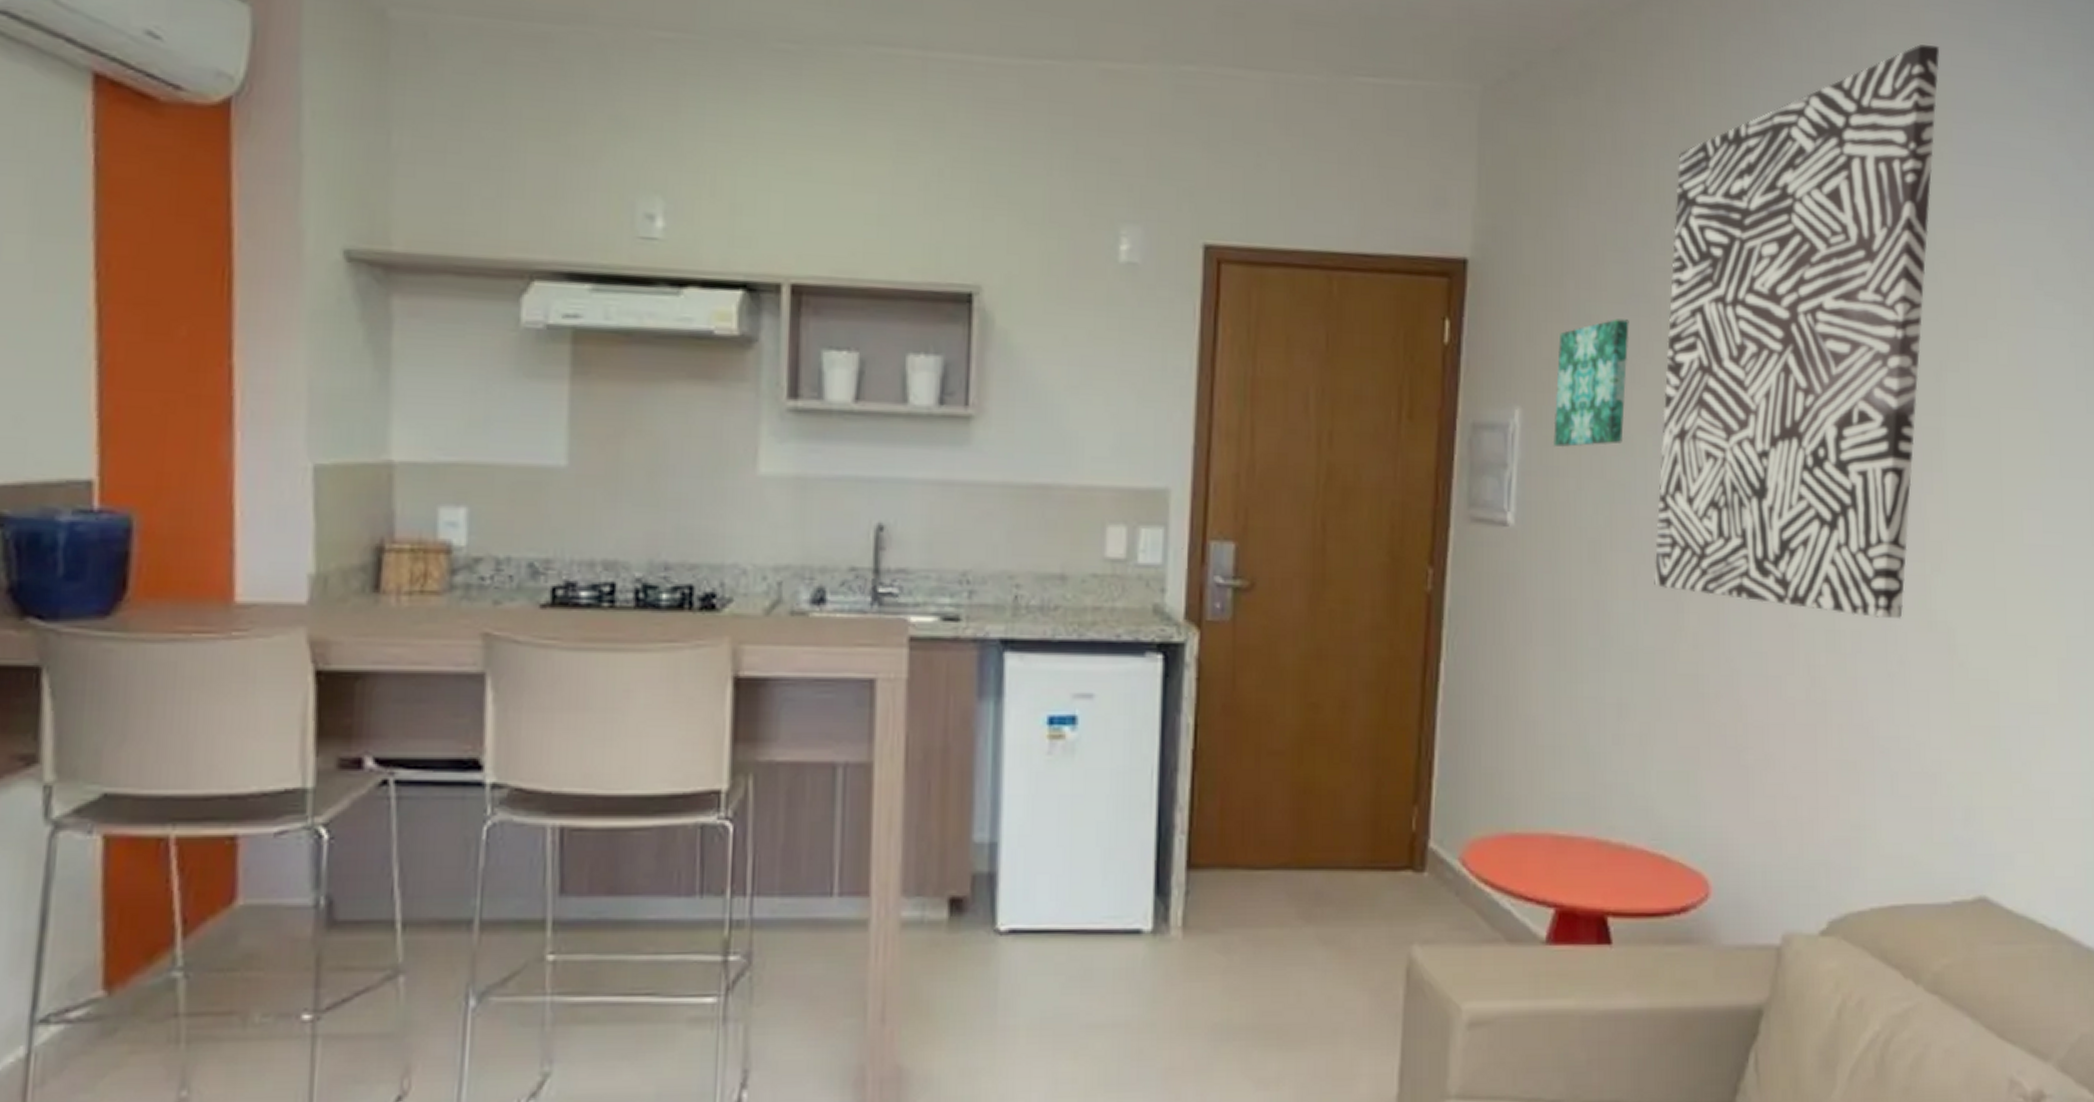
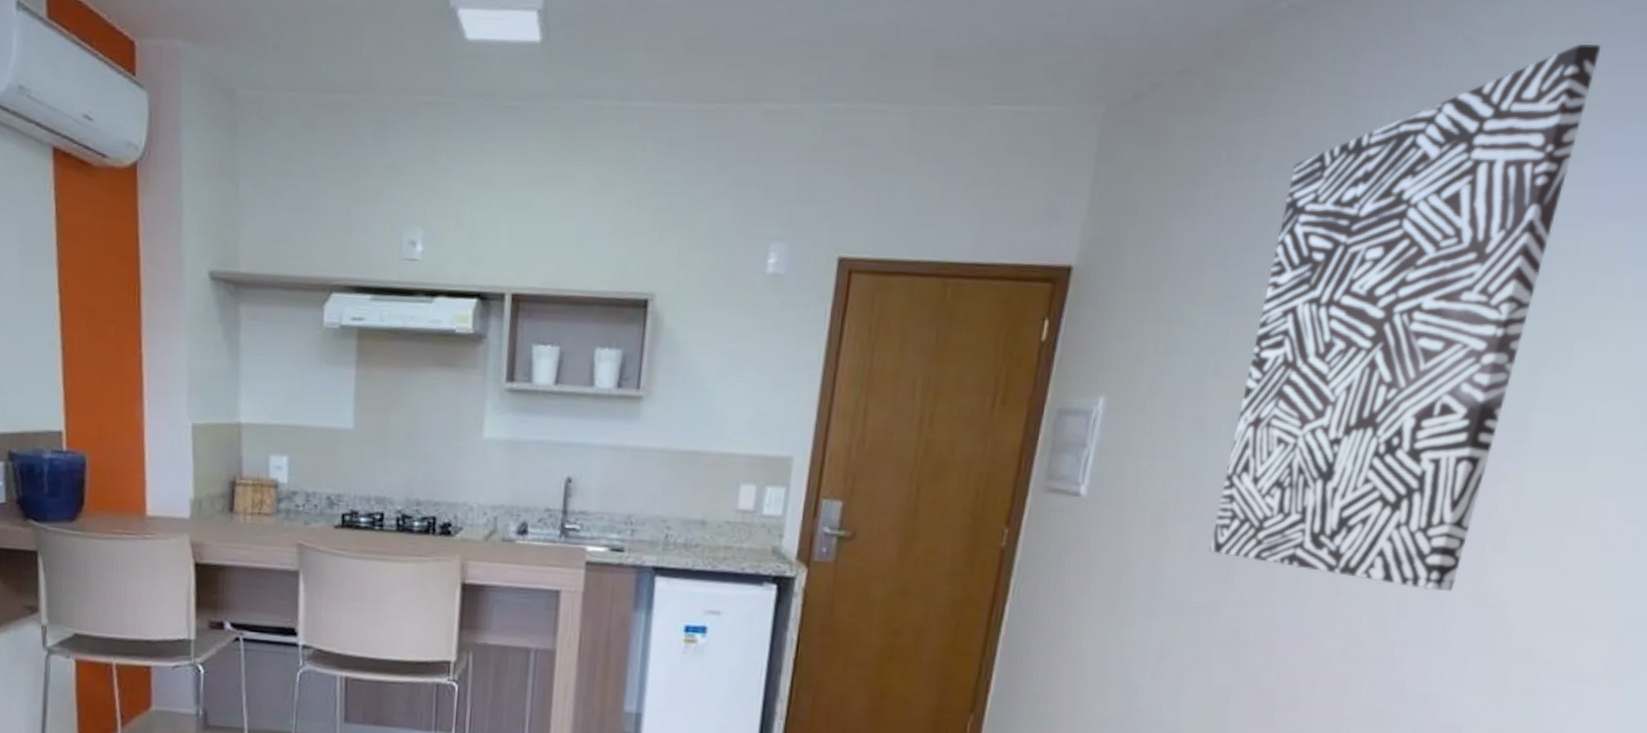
wall art: present [1553,319,1629,448] -> none [1132,319,1220,432]

